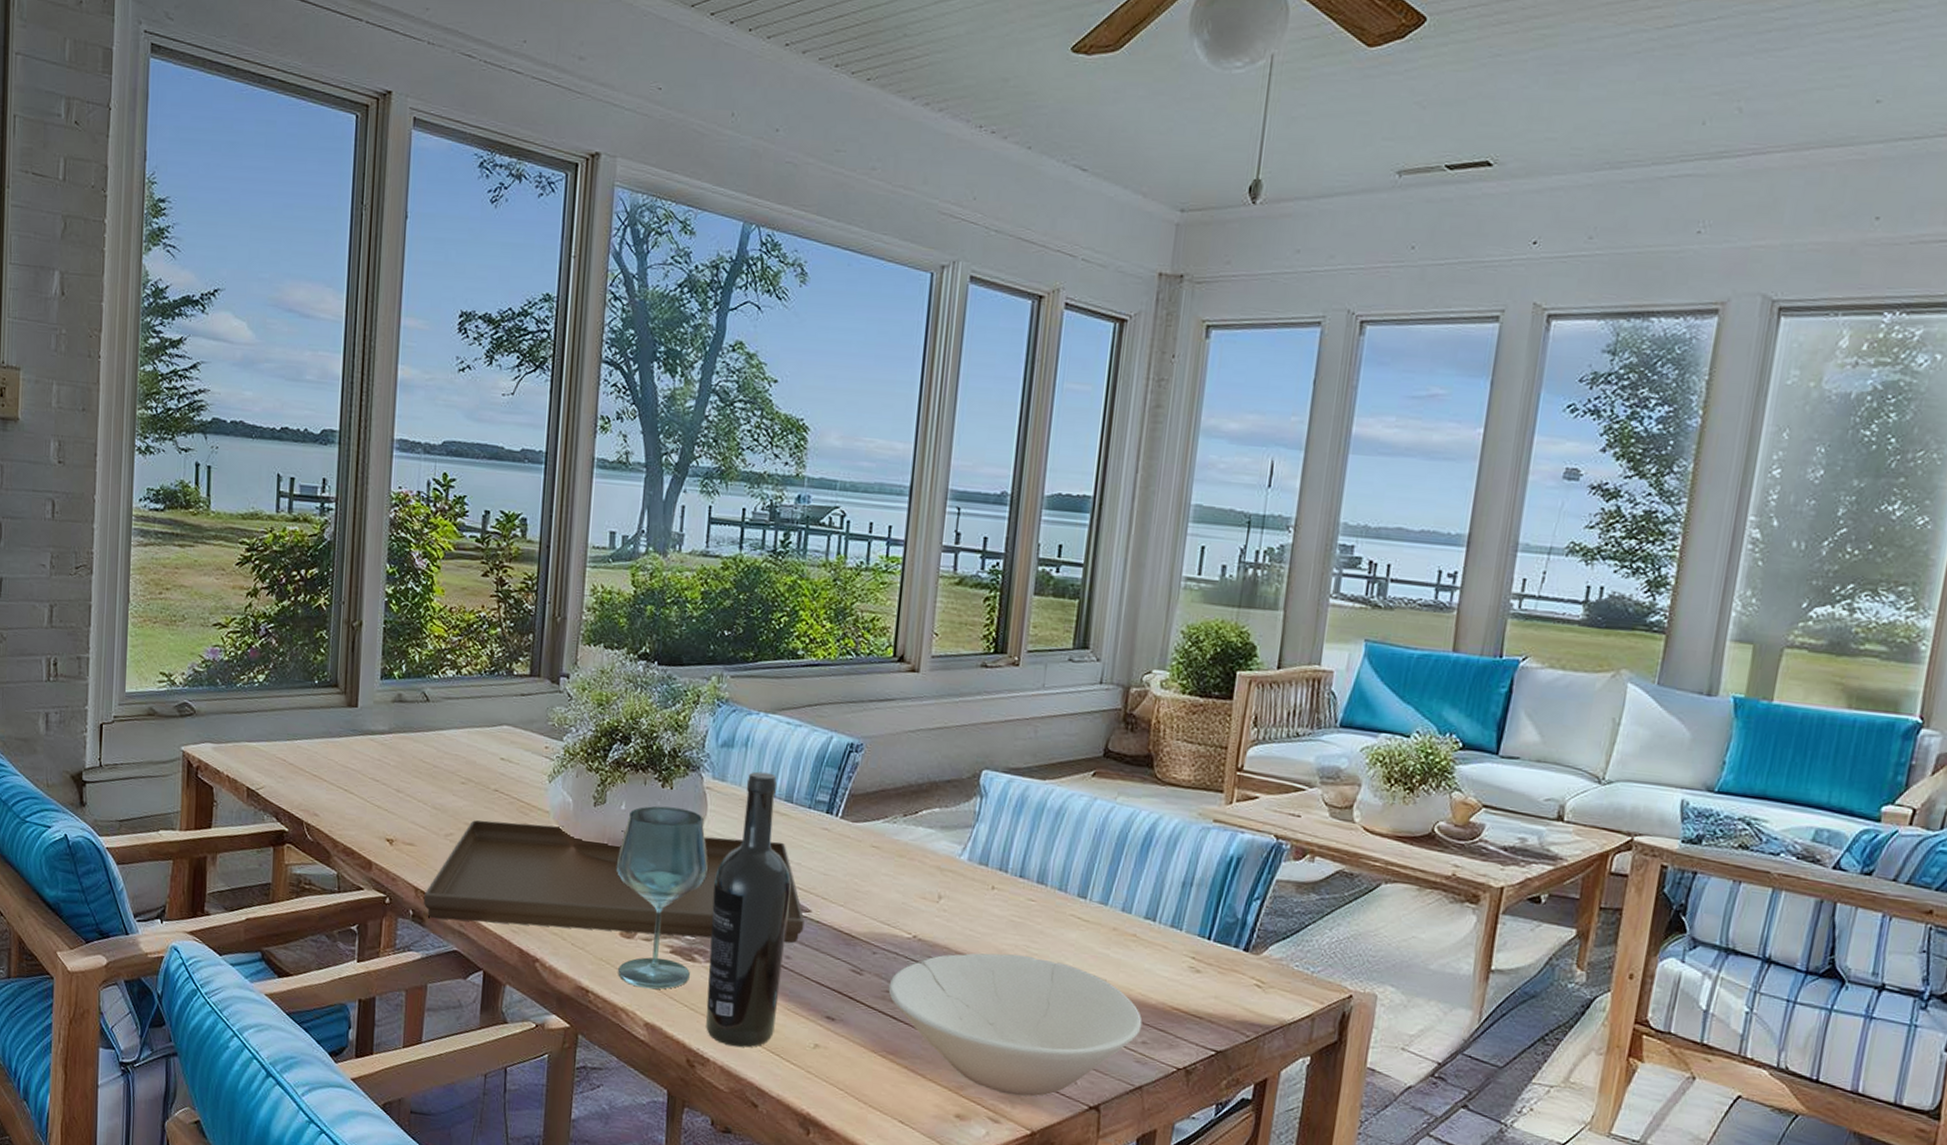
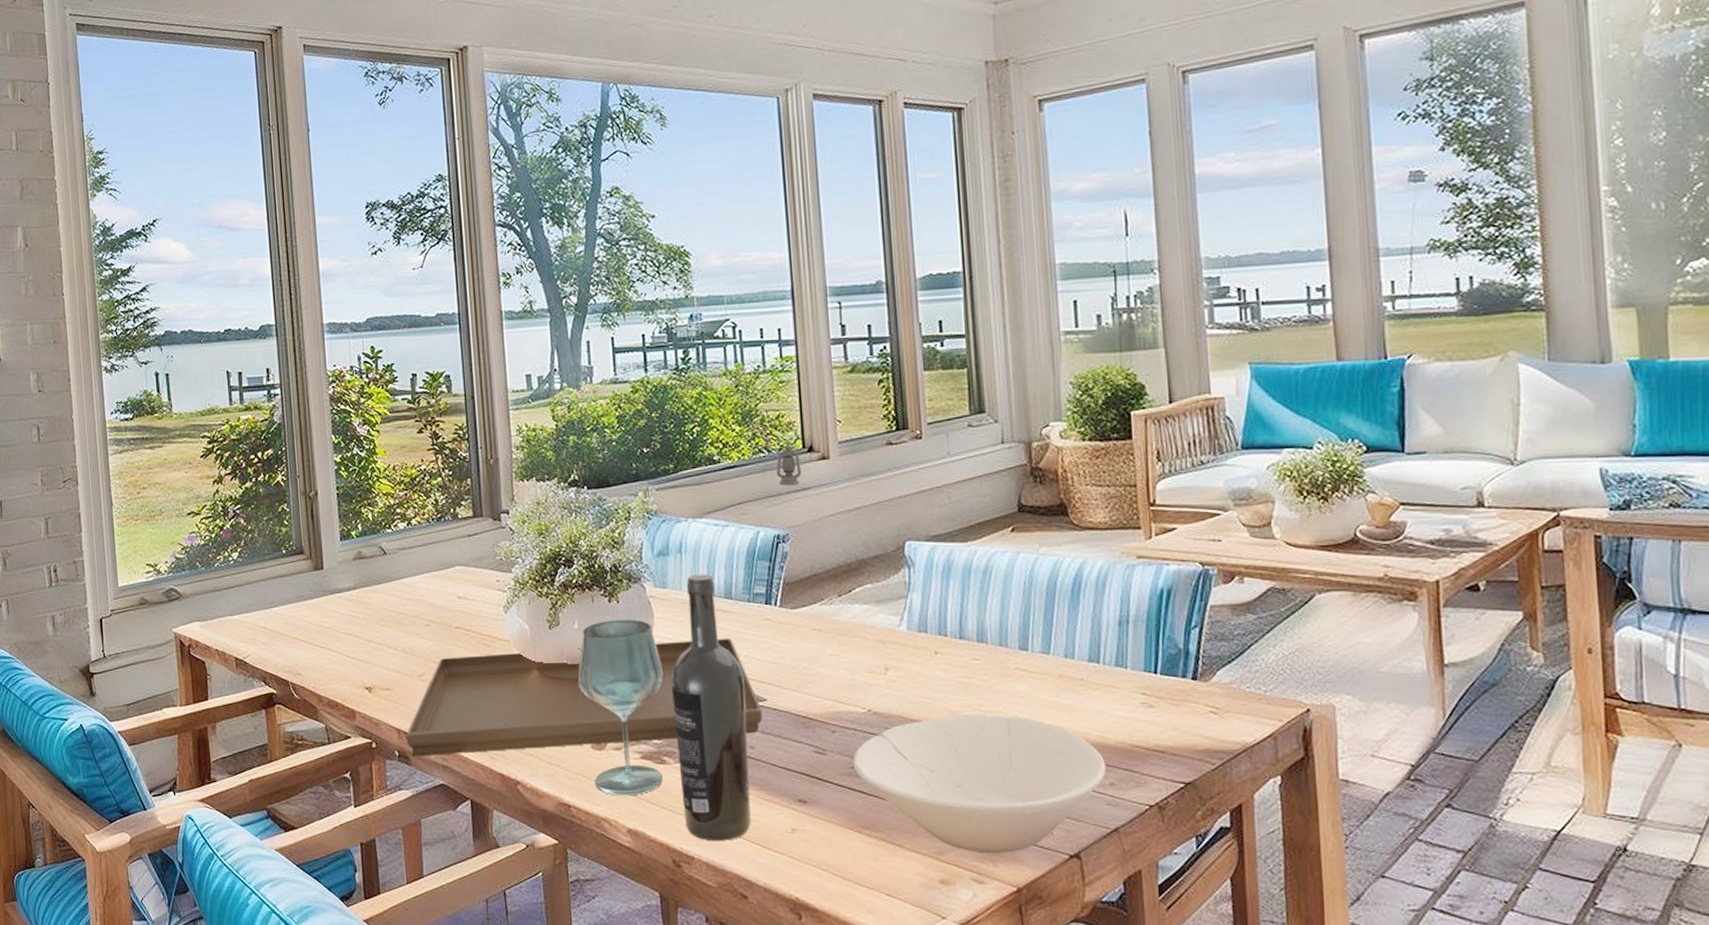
lantern: none [860,632,890,695] -> present [776,427,802,486]

